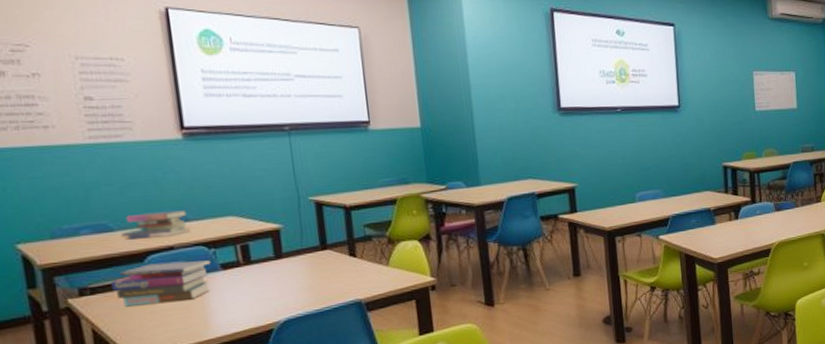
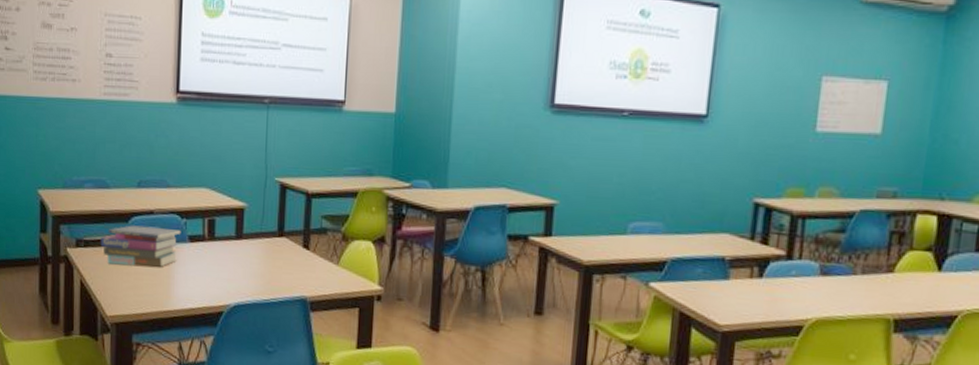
books: present [121,210,191,240] -> none [115,173,169,201]

